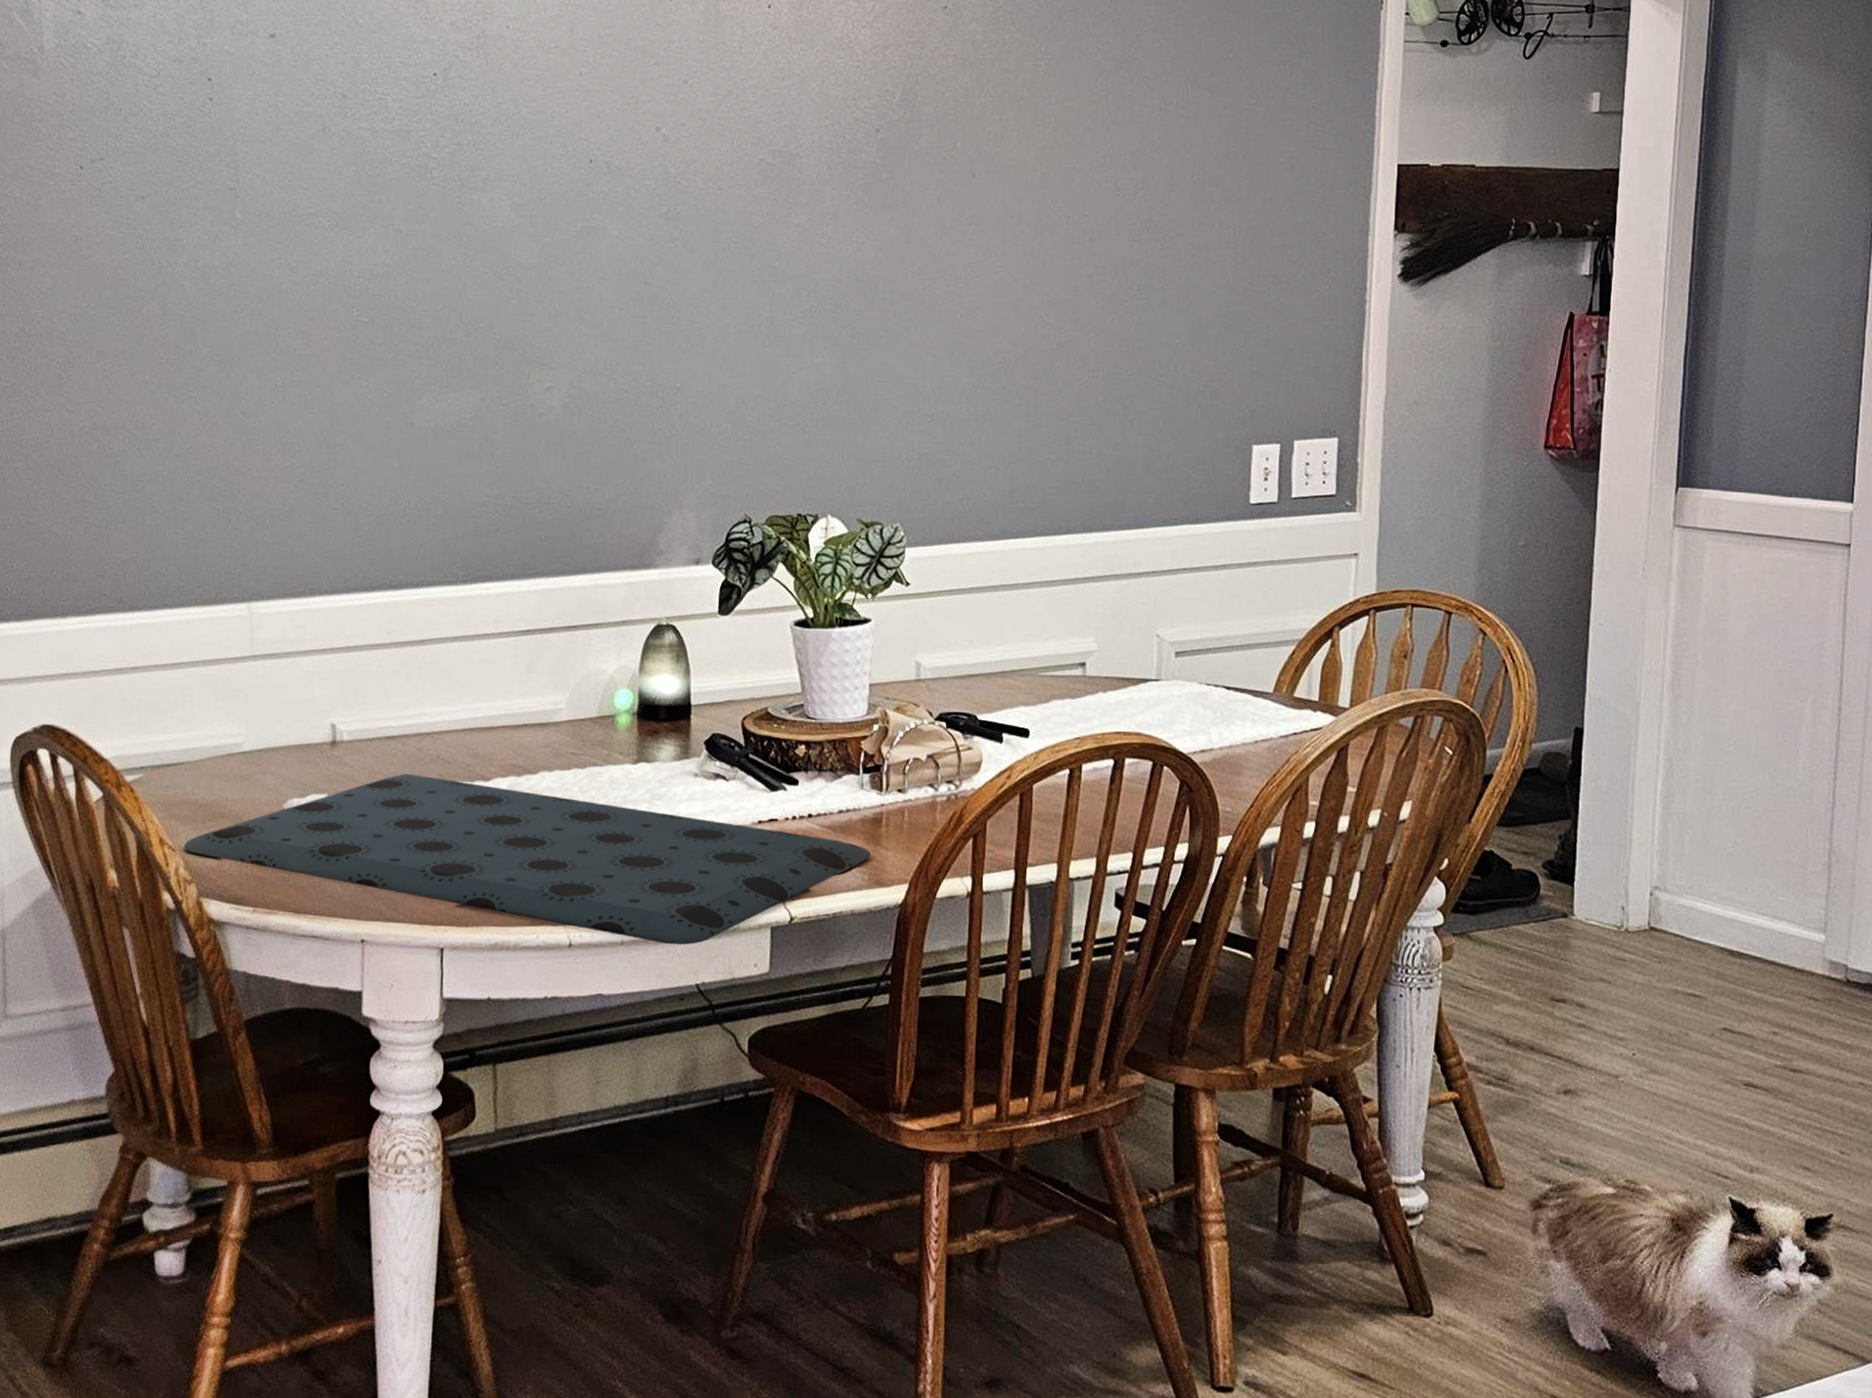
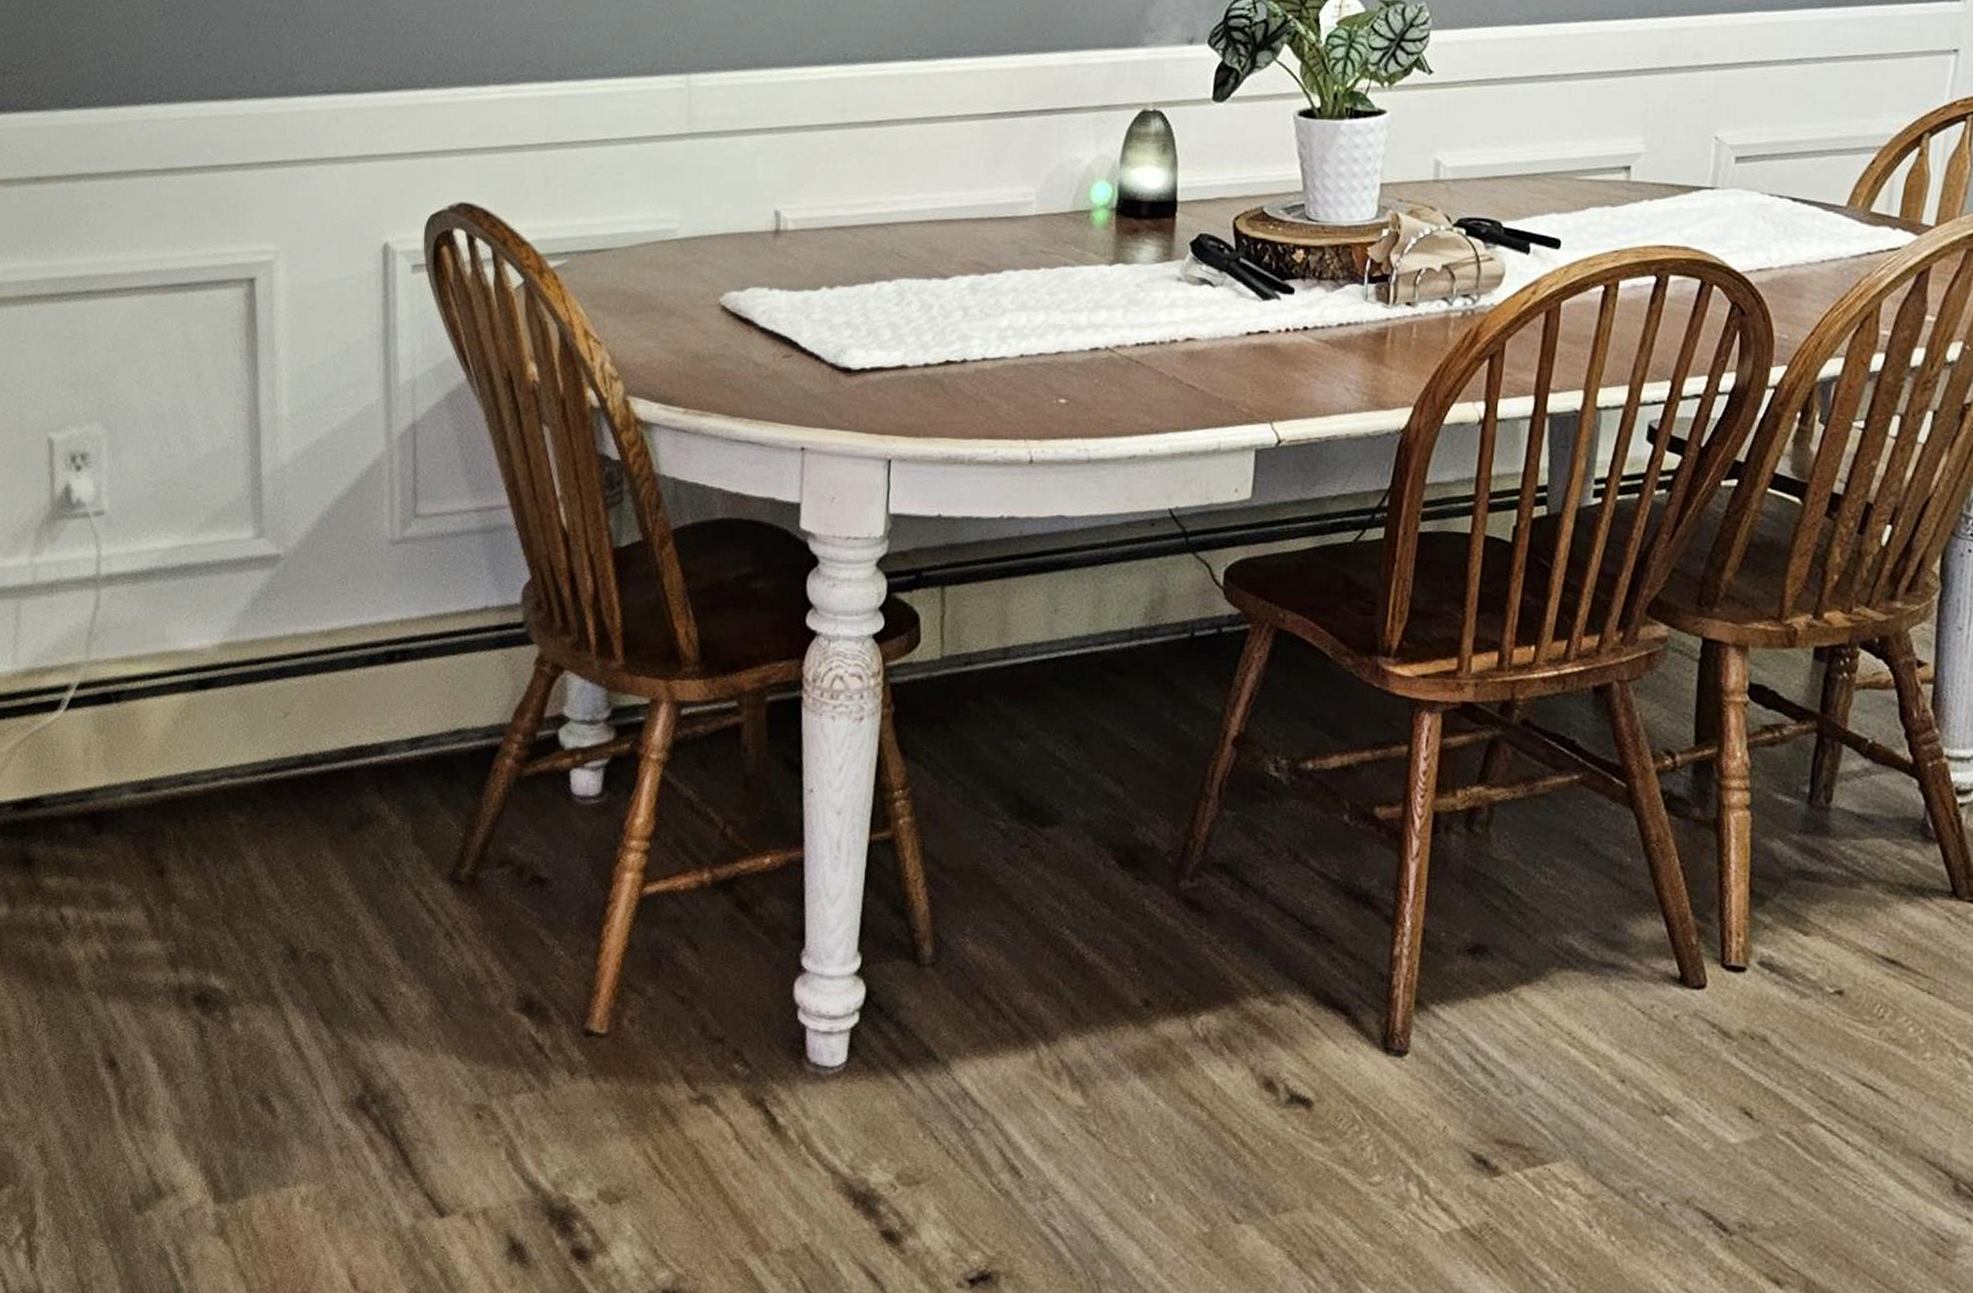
placemat: present [183,773,872,945] -> none [610,267,1373,466]

